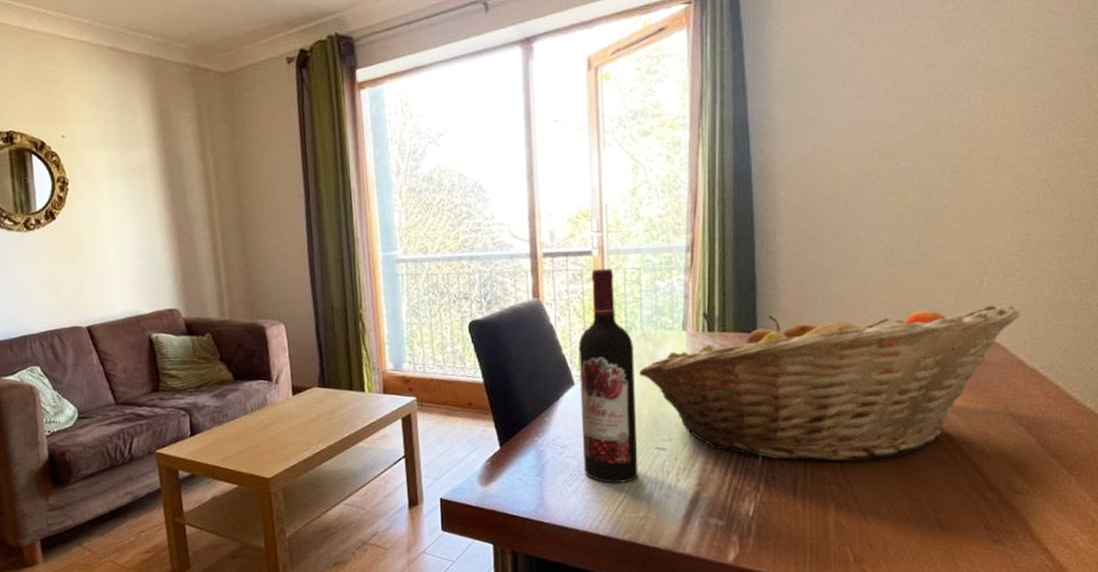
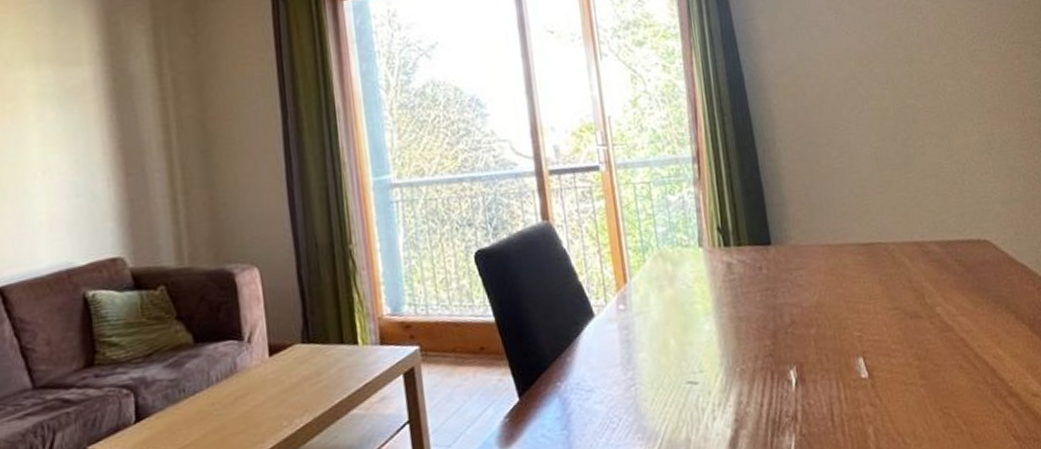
wine bottle: present [578,268,639,483] -> none [594,183,673,430]
fruit basket: present [638,304,1021,462] -> none [660,202,1002,383]

